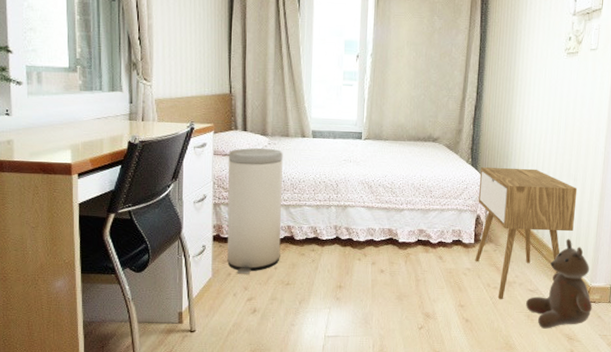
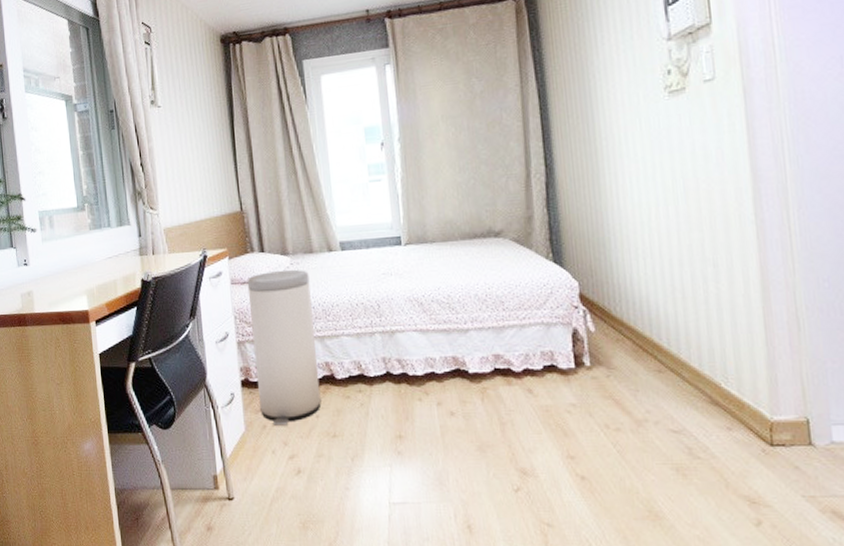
nightstand: present [475,167,578,299] -> none [567,256,726,445]
teddy bear: present [526,238,593,329] -> none [670,351,782,488]

